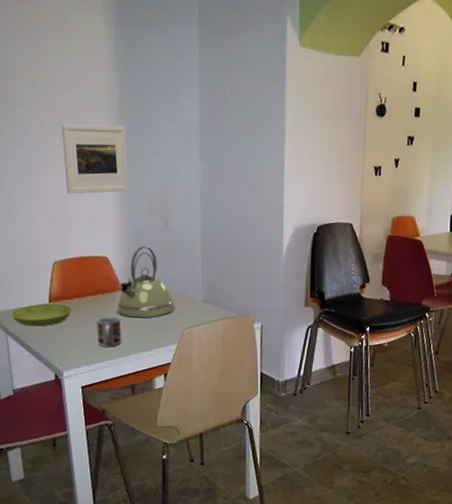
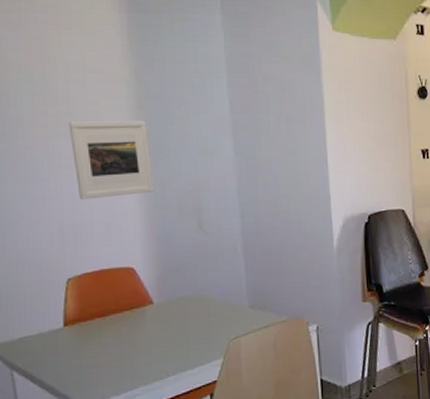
saucer: present [11,303,73,327] -> none [16,327,94,357]
cup: present [97,316,121,347] -> none [125,334,156,372]
kettle: present [117,246,175,318] -> none [148,251,217,334]

